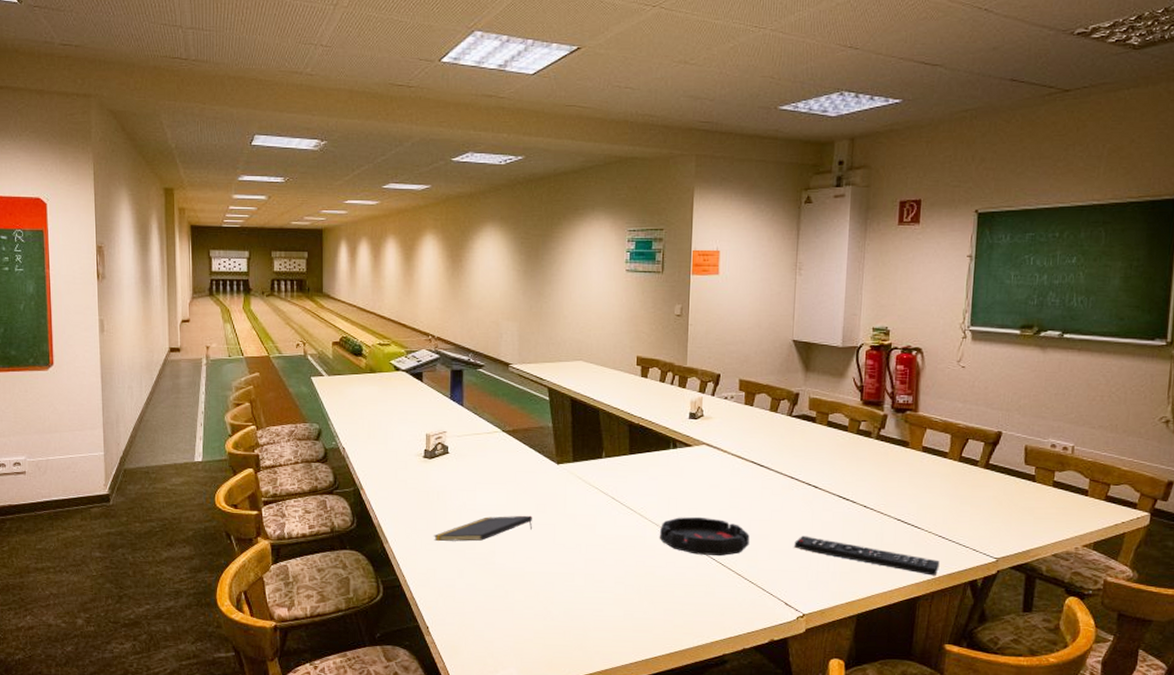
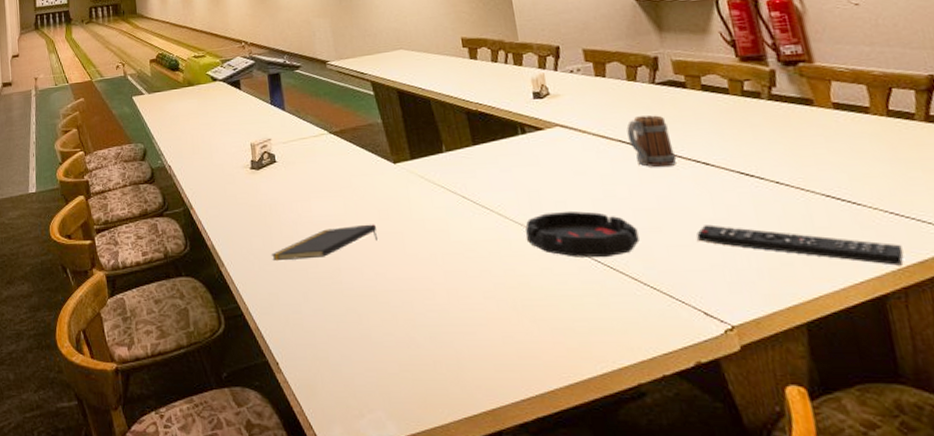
beer mug: none [759,443,794,487] -> present [626,115,677,168]

